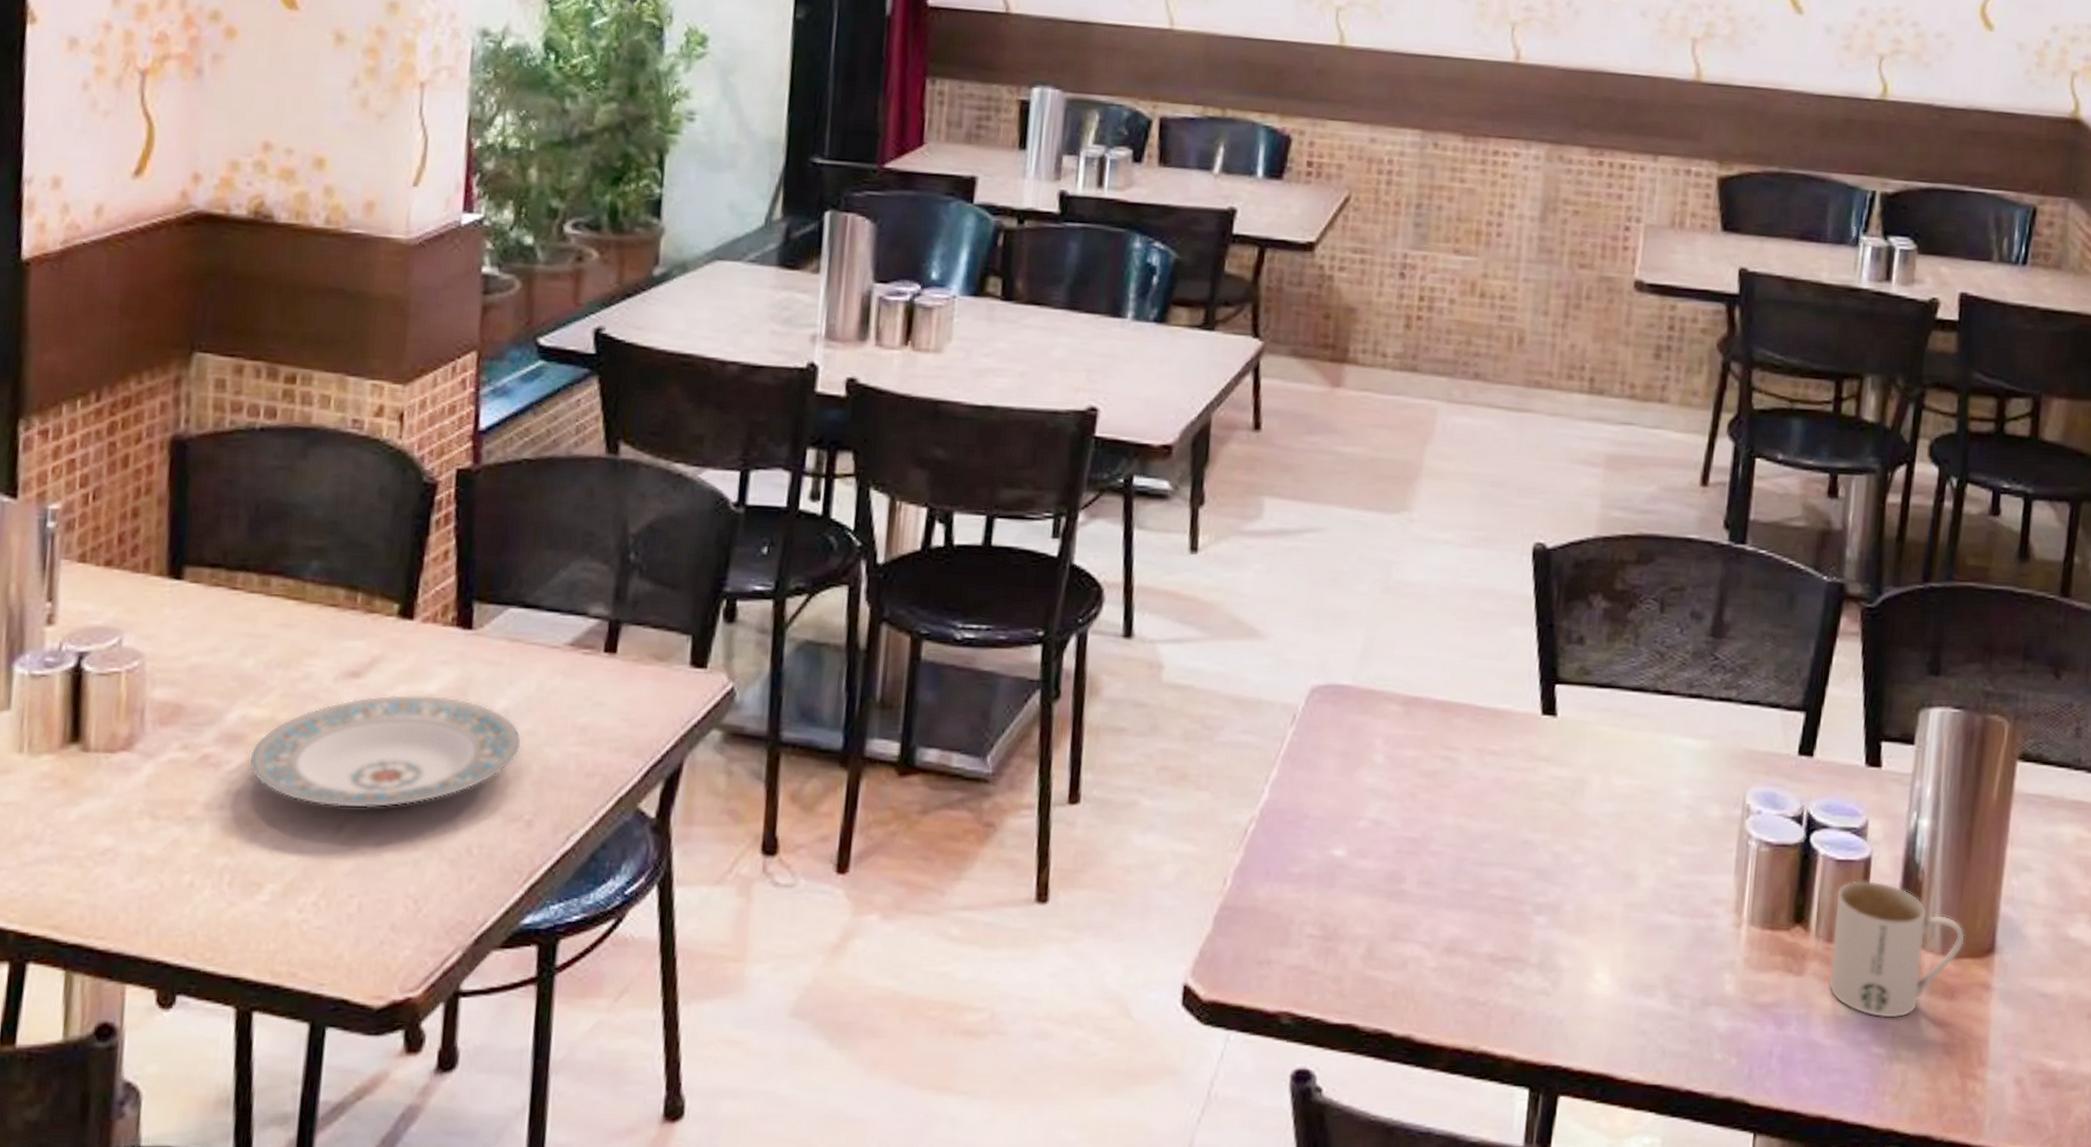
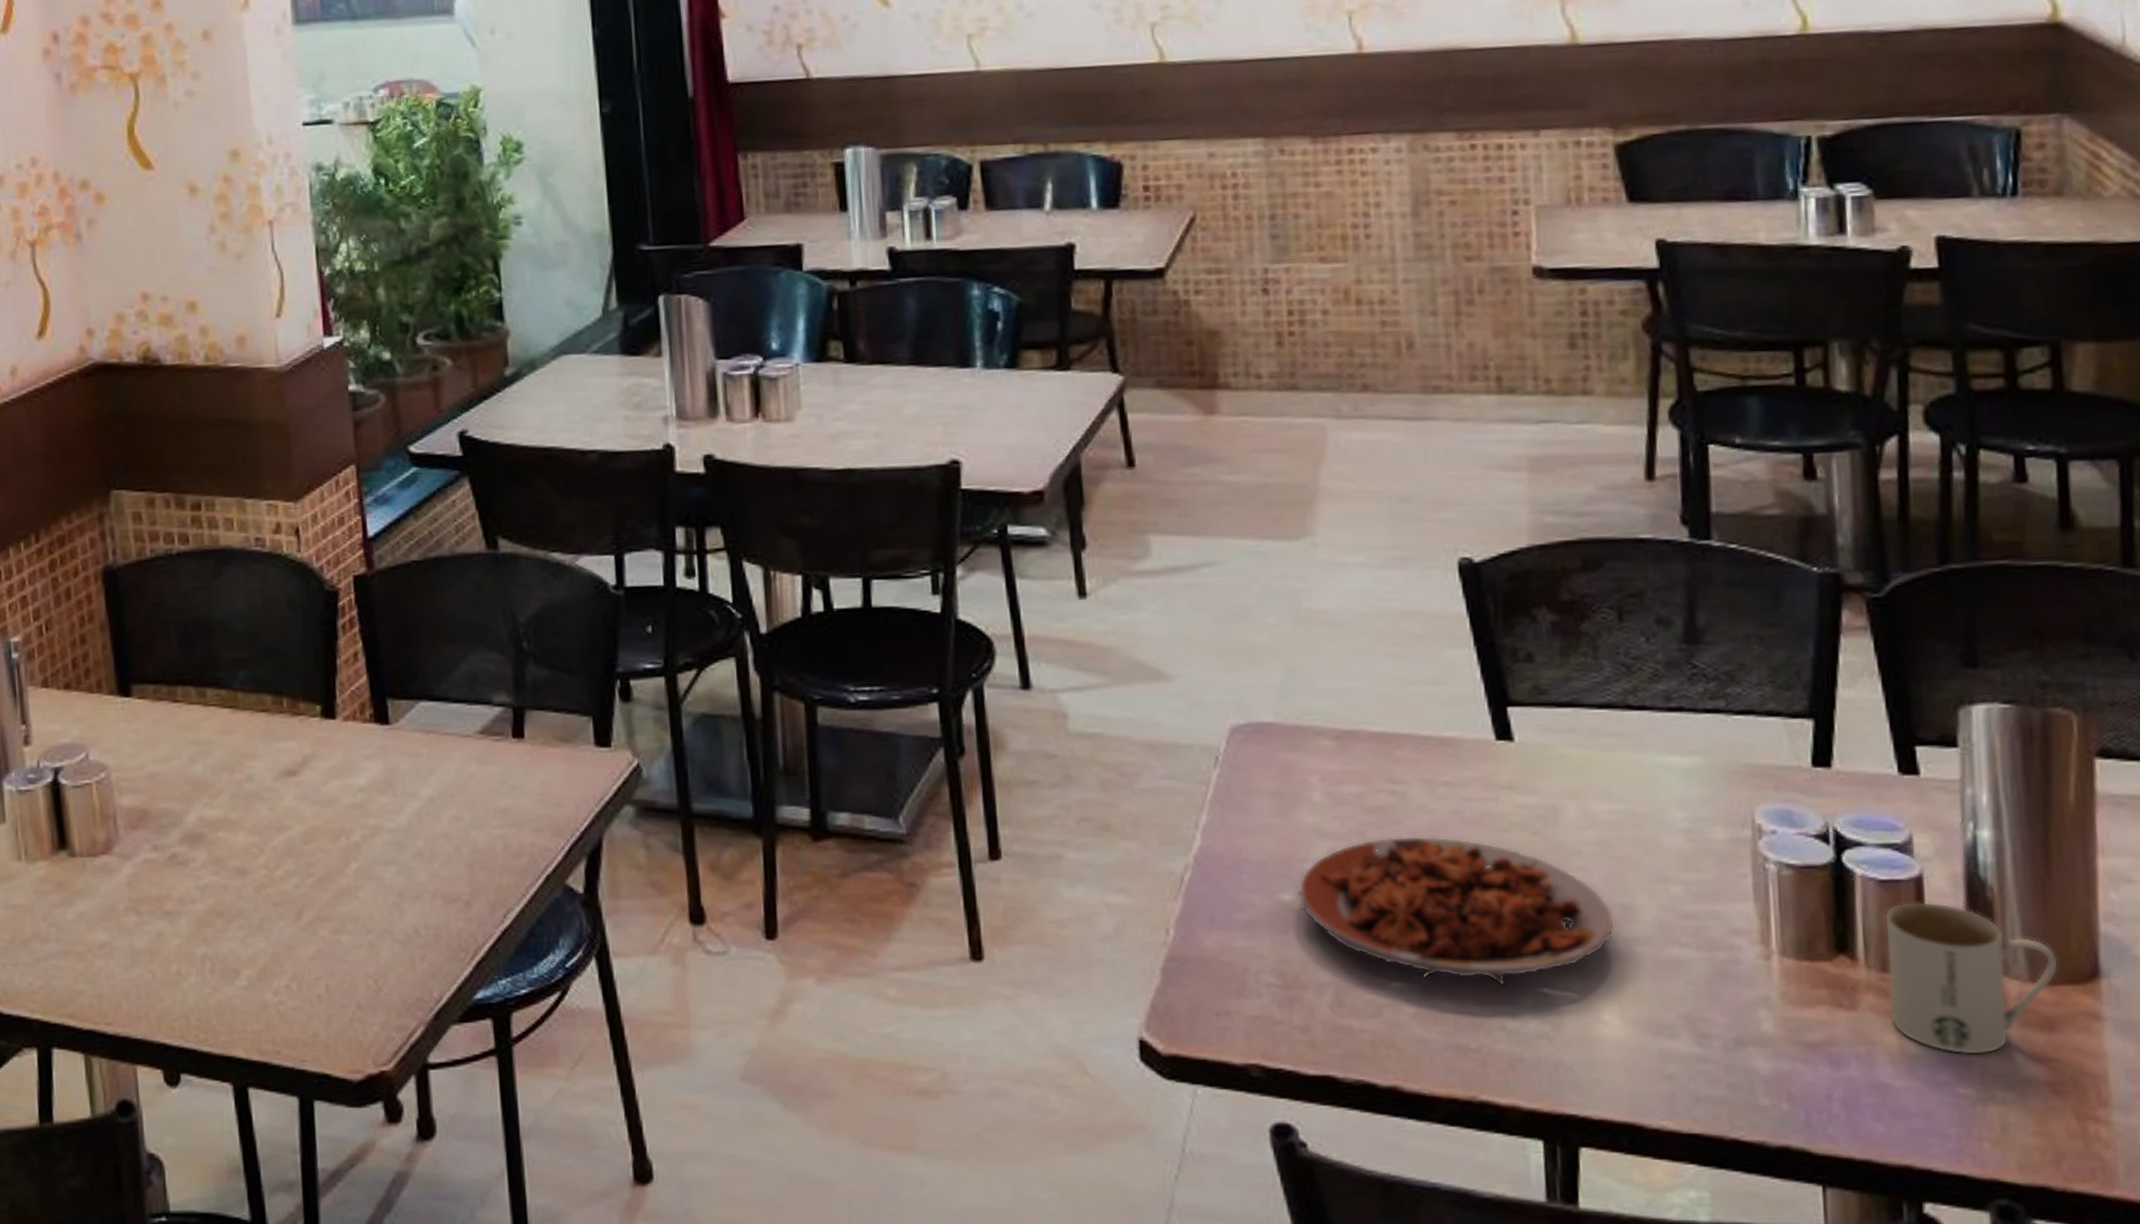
plate: present [248,694,522,808] -> none [210,788,450,897]
food plate: none [1348,800,1618,945] -> present [1297,836,1615,987]

